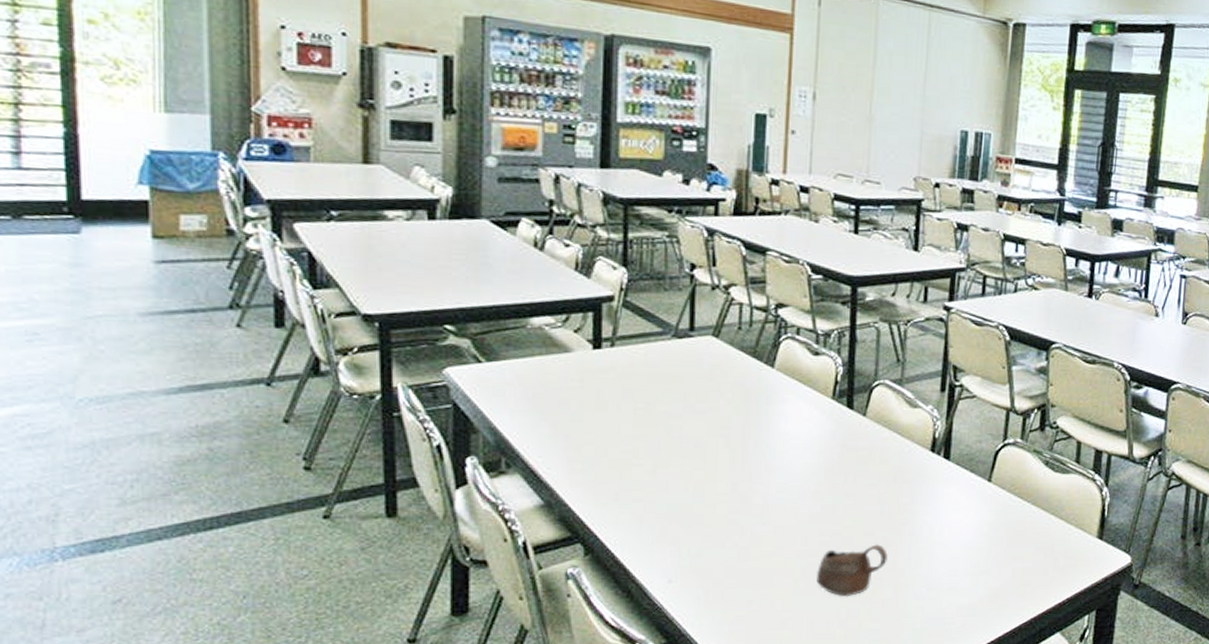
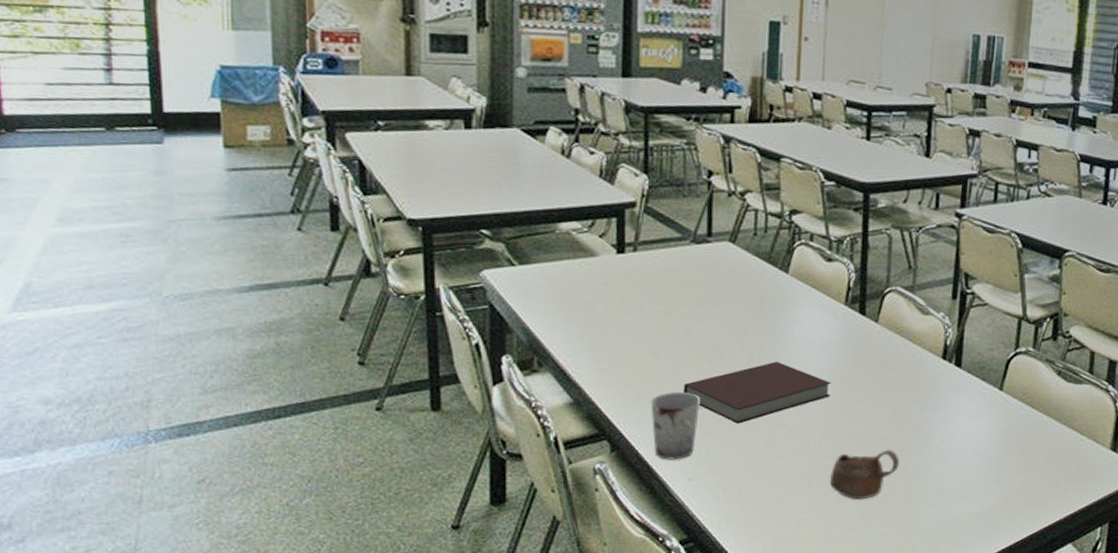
cup: none [628,490,682,562] -> present [651,391,701,460]
notebook: none [662,458,818,522] -> present [683,361,831,424]

